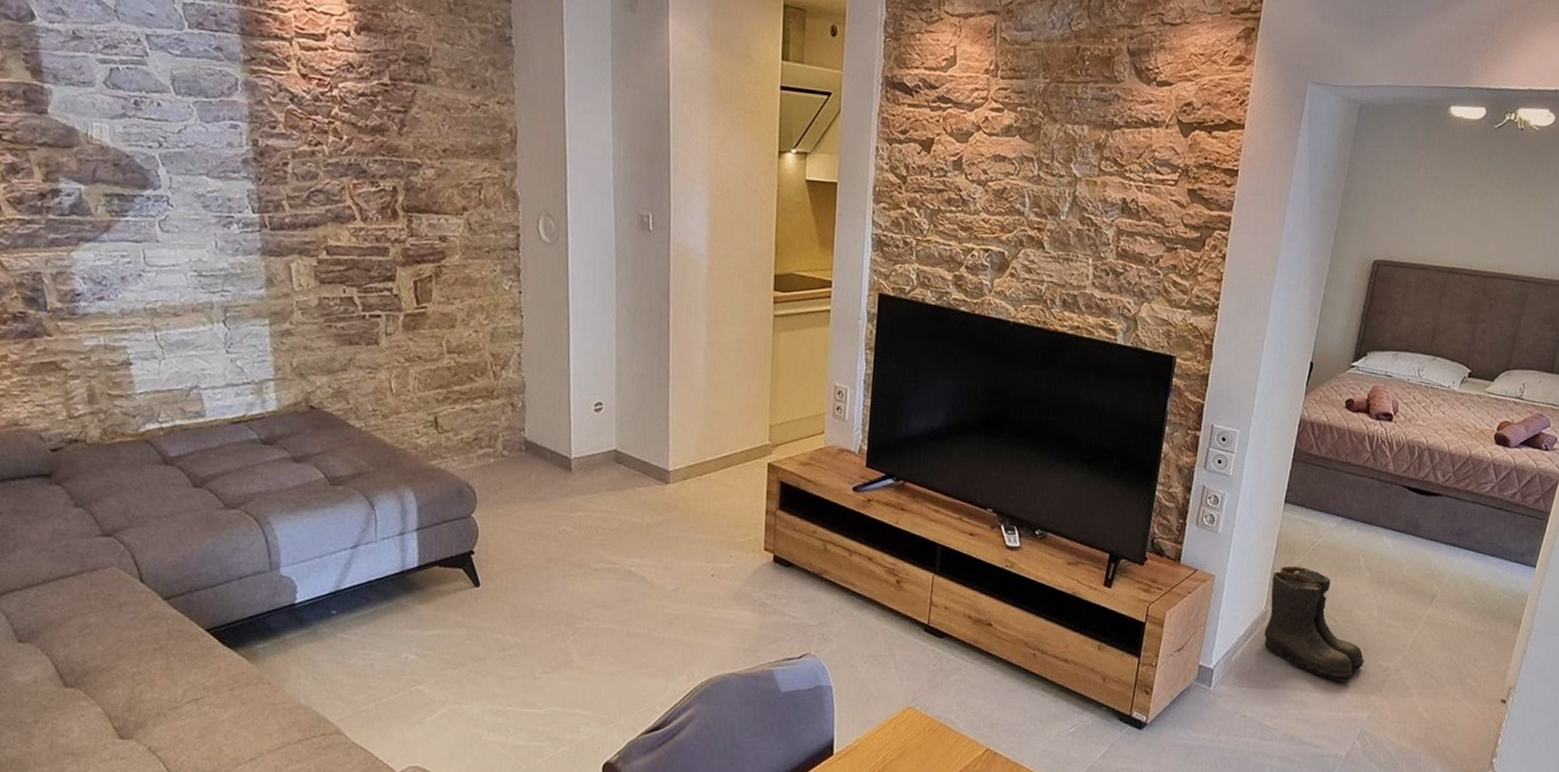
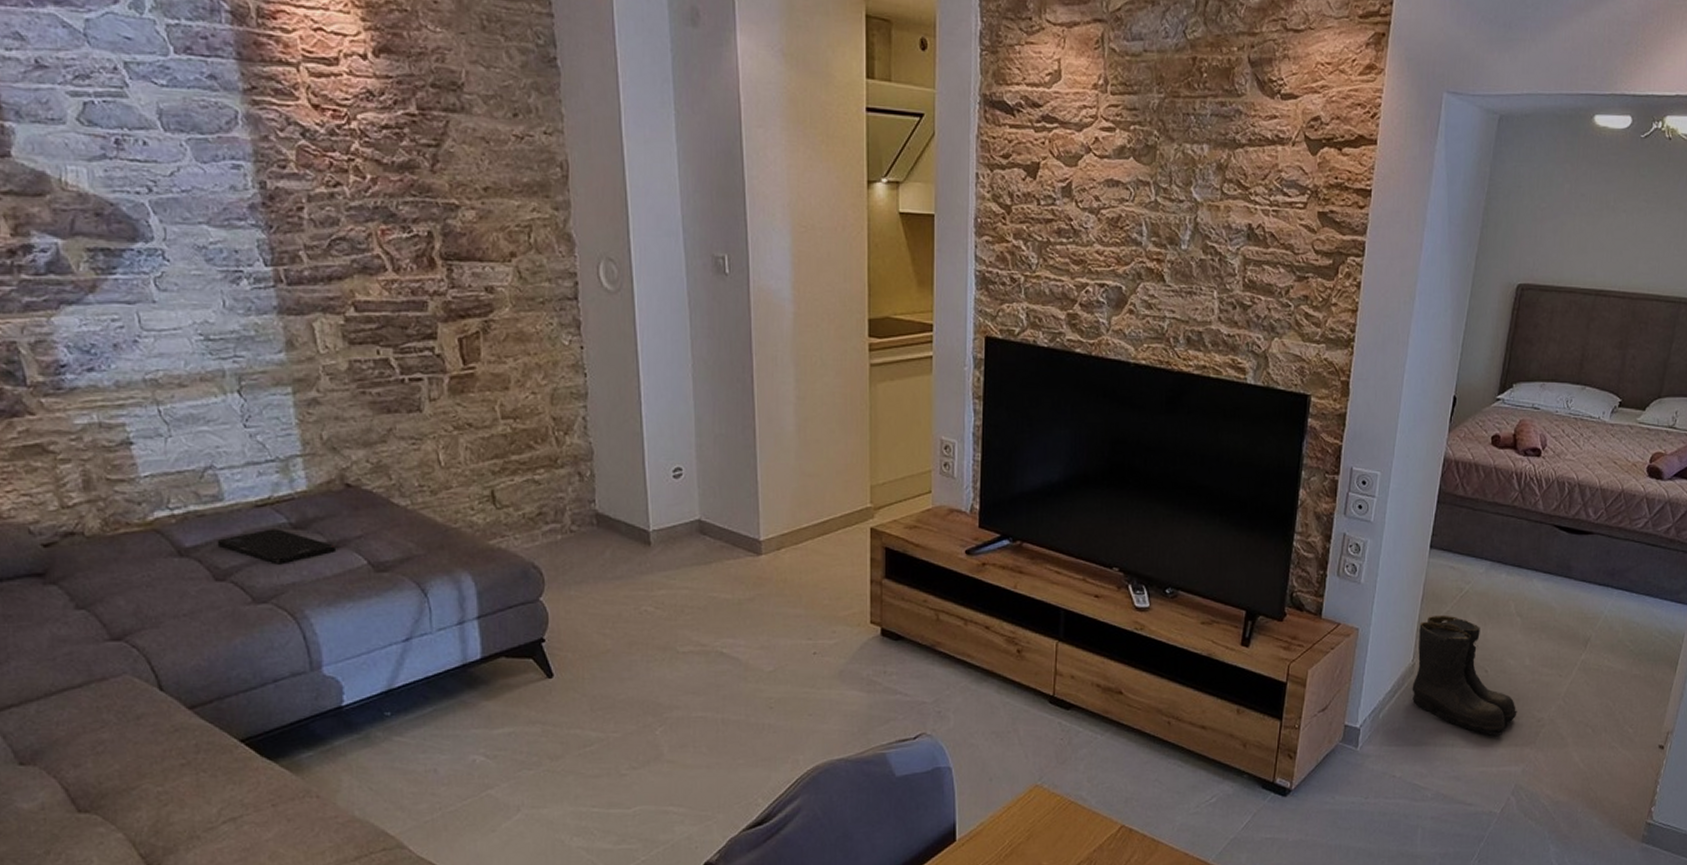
smartphone: none [197,443,298,475] -> present [217,529,335,565]

